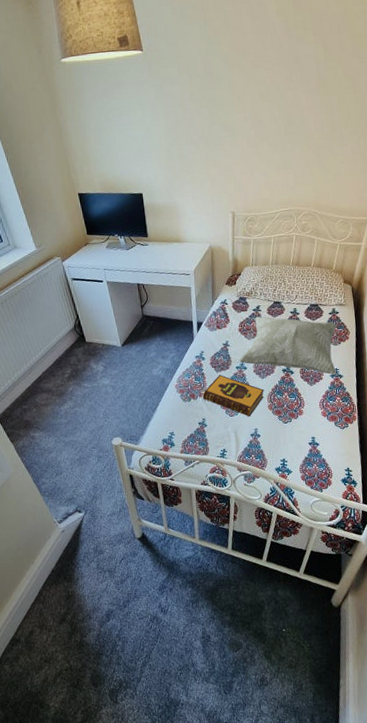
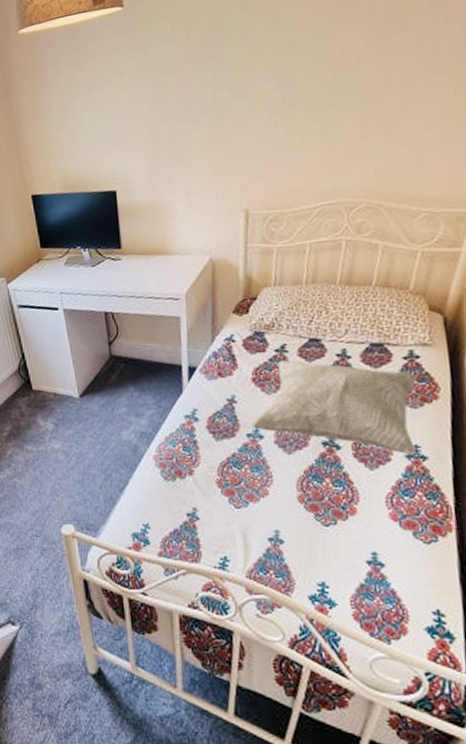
hardback book: present [202,375,264,417] -> none [193,445,291,511]

